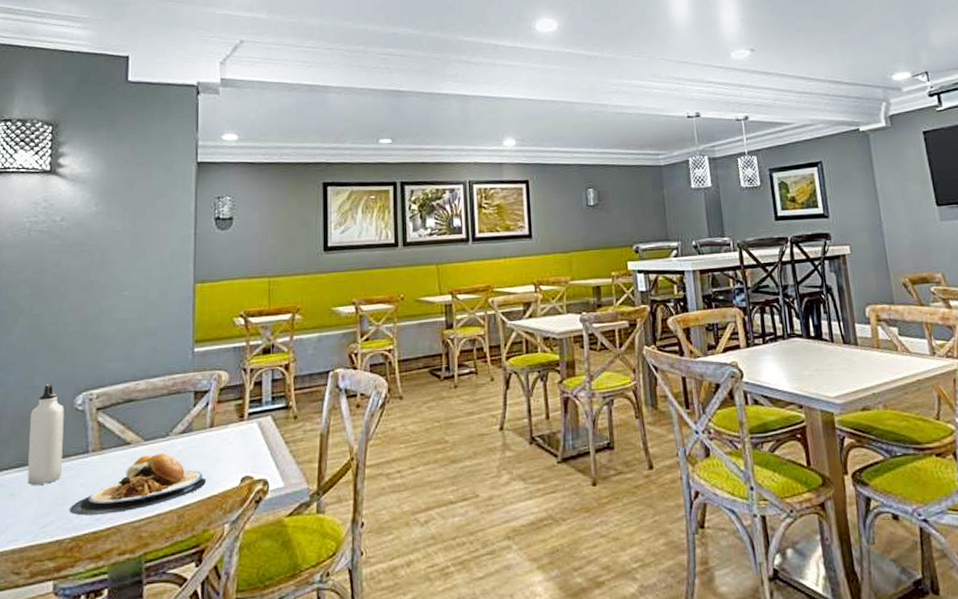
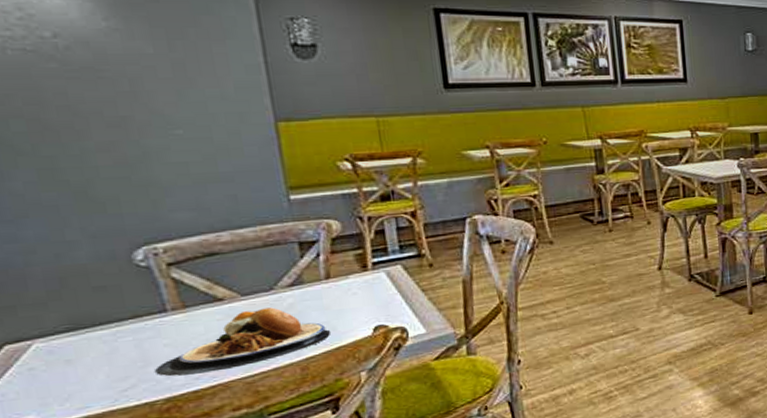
water bottle: present [27,383,65,485] -> none [69,237,134,350]

